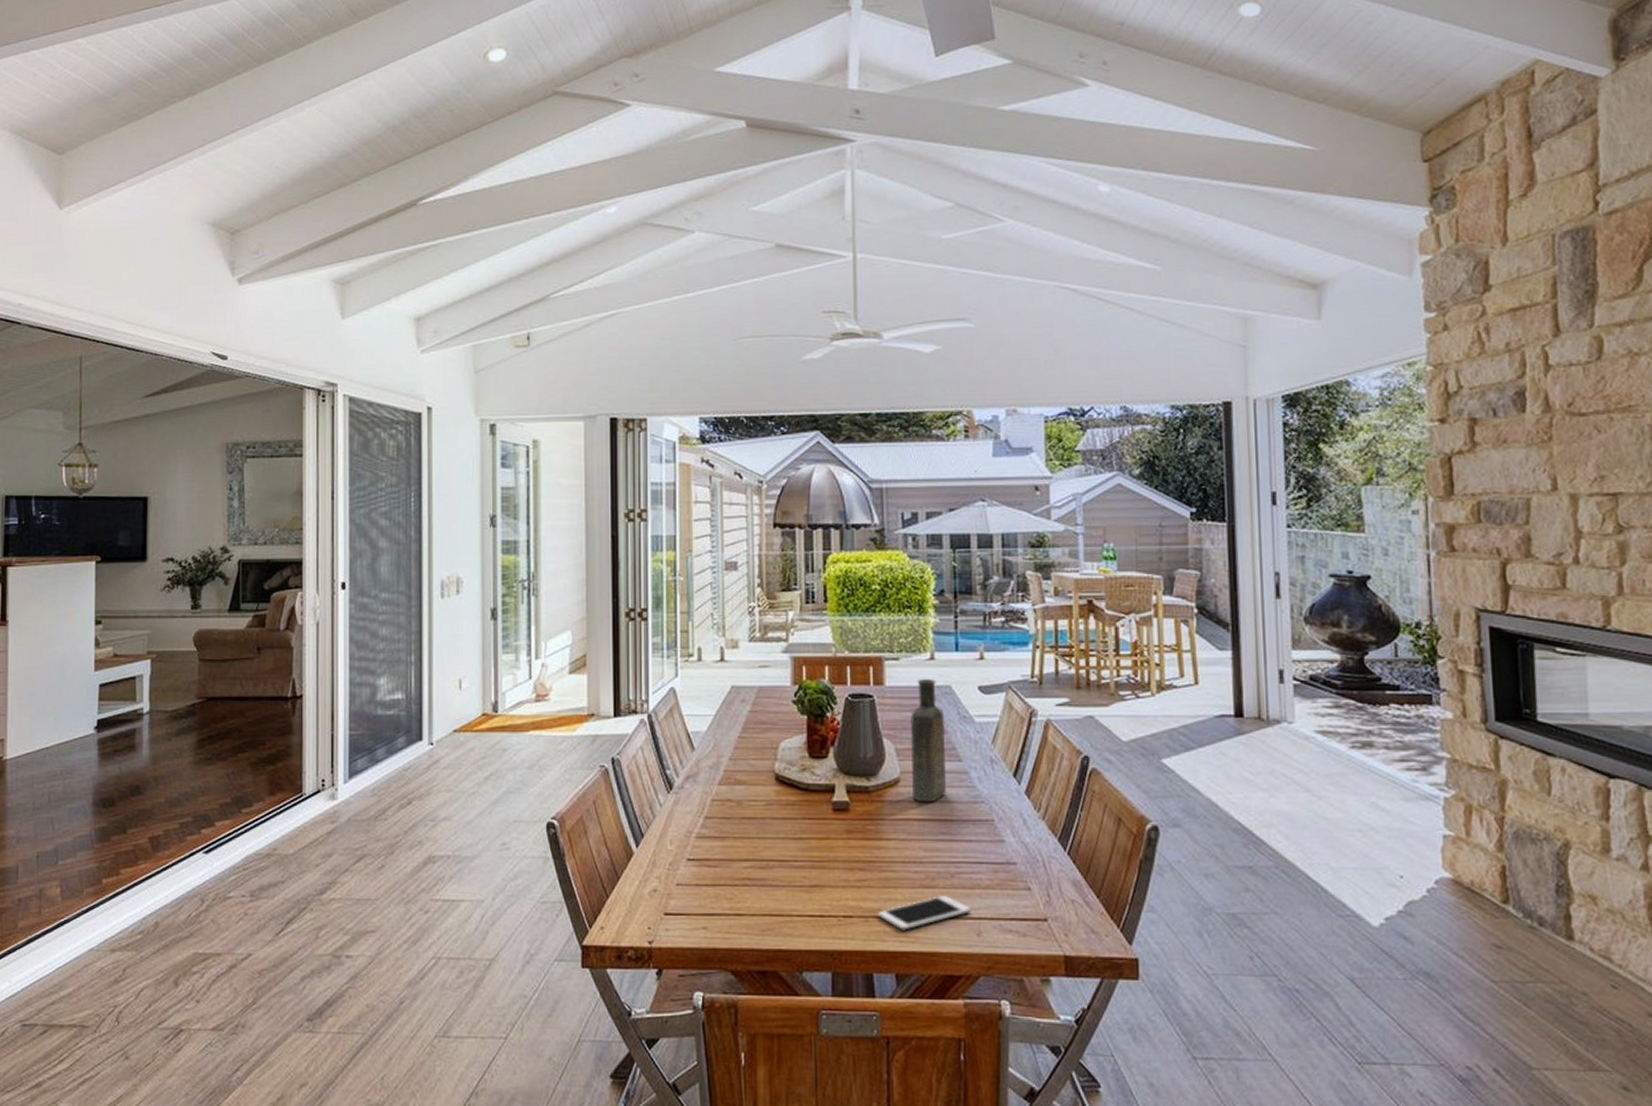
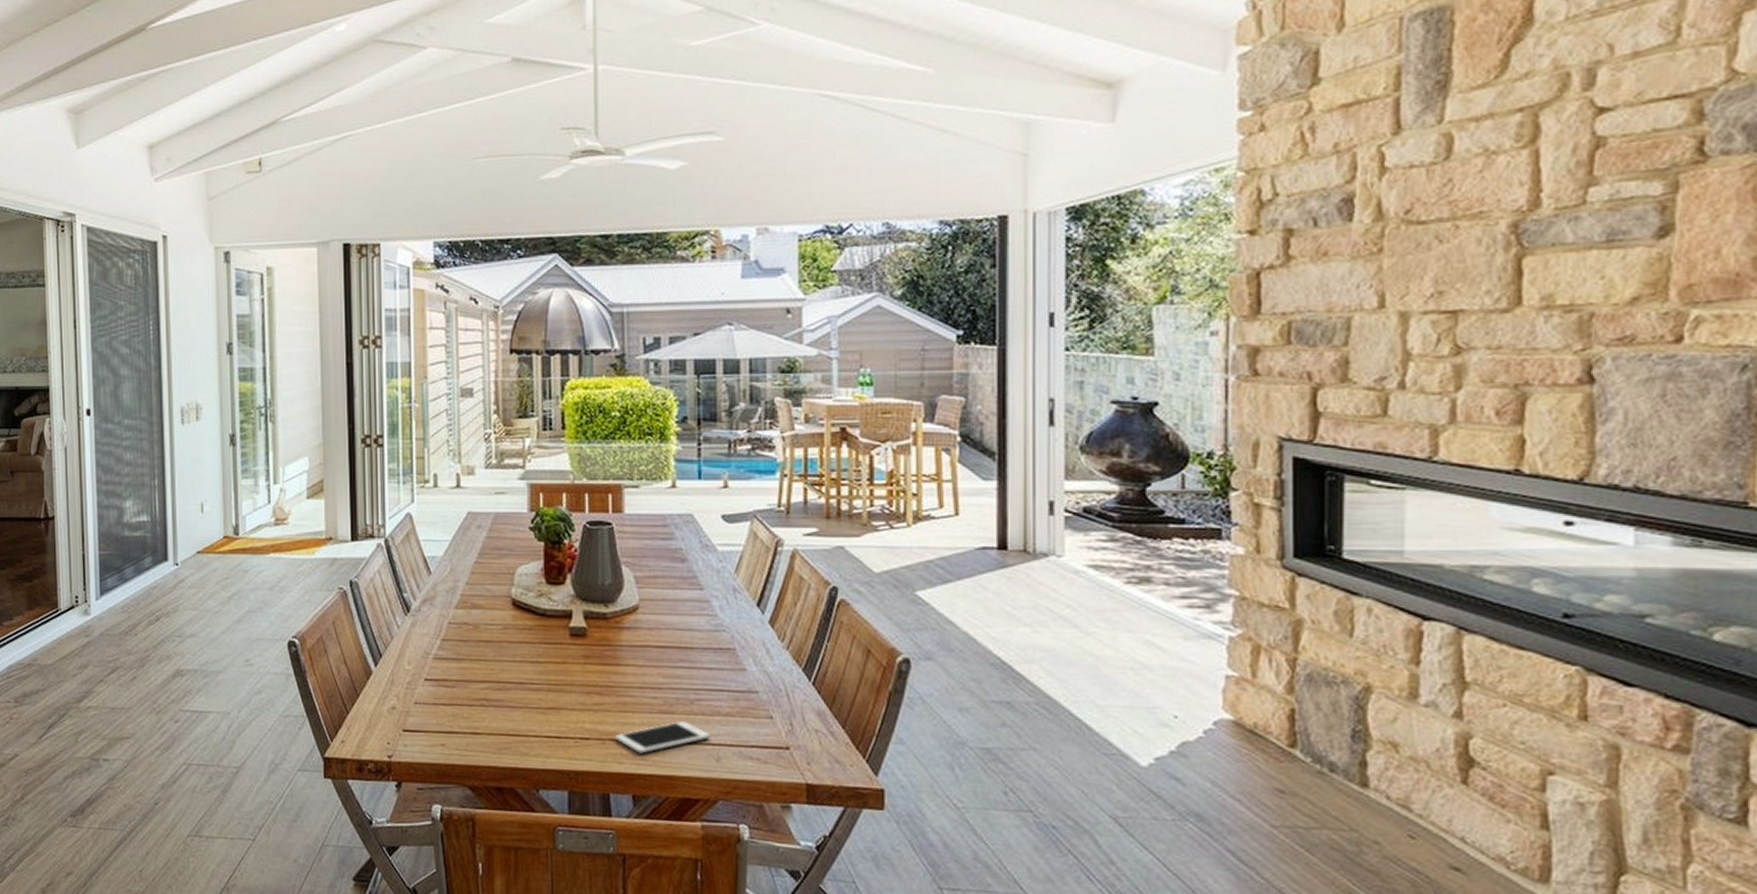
bottle: present [910,679,946,803] -> none [649,507,686,630]

